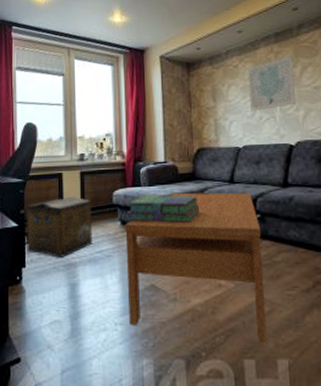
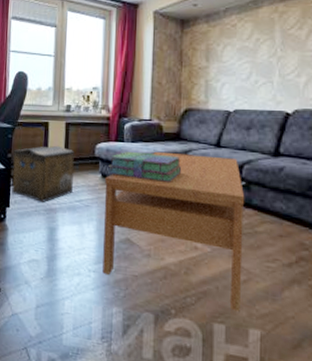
wall art: present [248,56,296,112] -> none [246,17,299,75]

